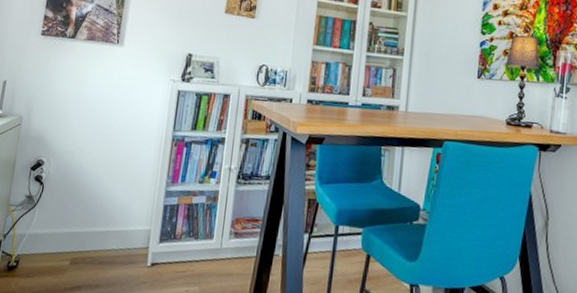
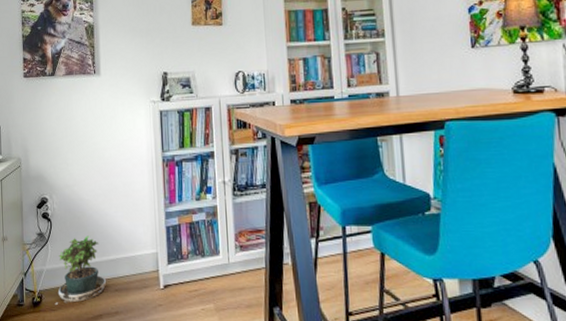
potted plant: none [32,204,93,271] -> present [55,236,107,305]

